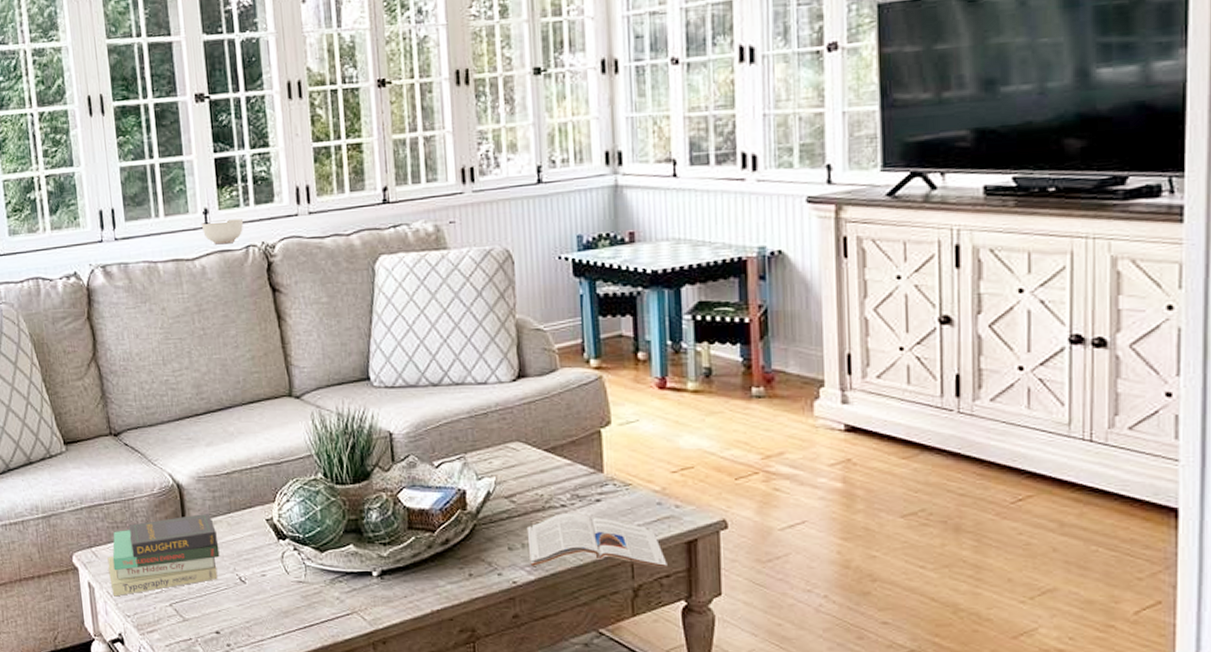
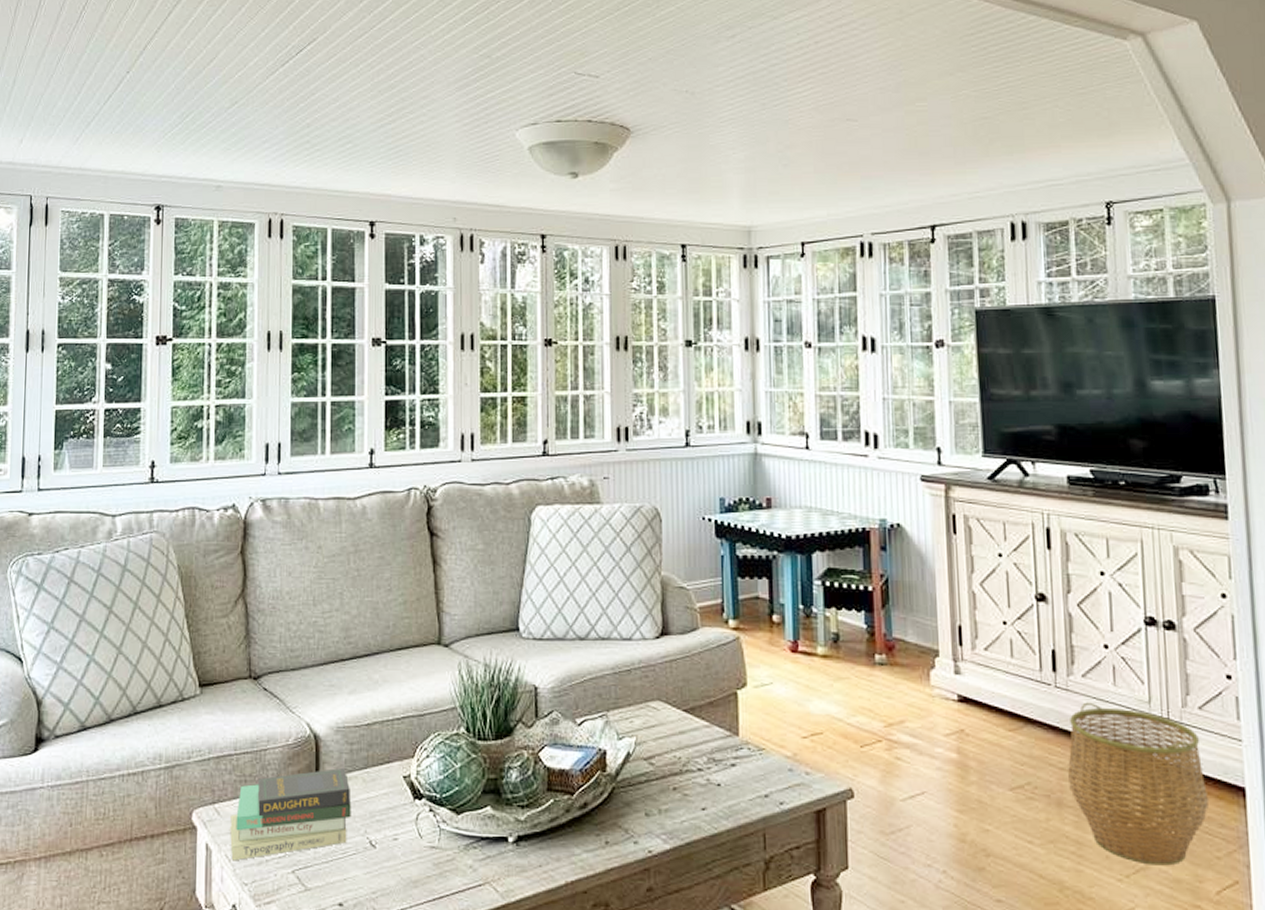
bowl: present [201,219,244,245] -> none [366,461,408,485]
magazine: present [526,513,668,569] -> none [664,778,798,840]
basket: none [967,426,1134,587] -> present [1067,702,1210,866]

